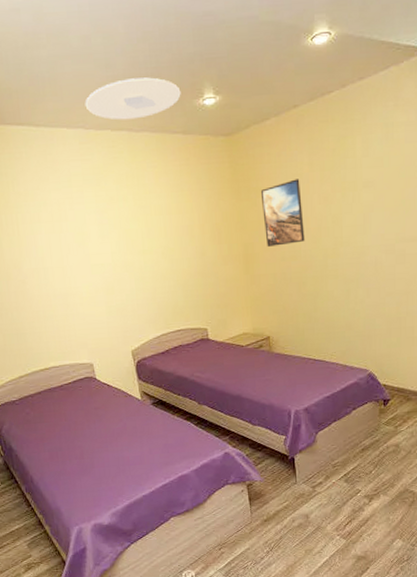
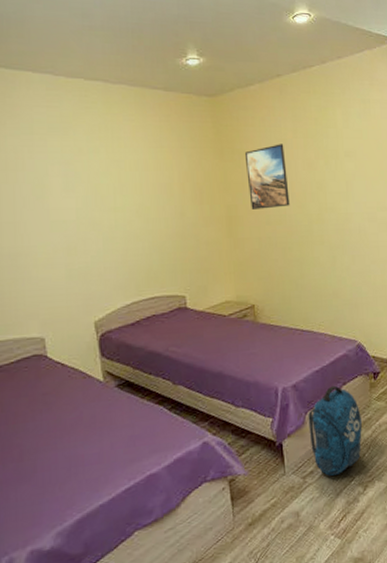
ceiling light: present [85,77,181,120] -> none [56,30,163,71]
backpack: none [318,410,370,487] -> present [308,385,362,476]

